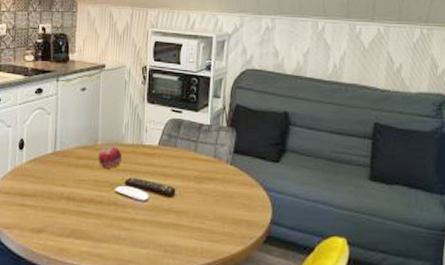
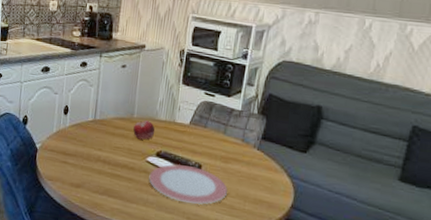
plate: none [119,191,204,234] -> present [149,164,227,205]

